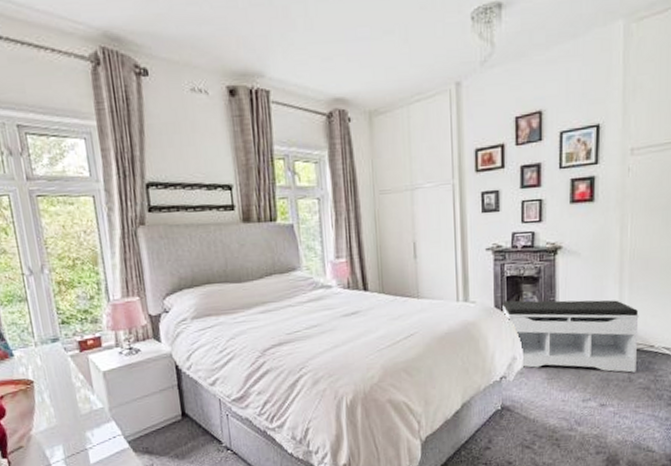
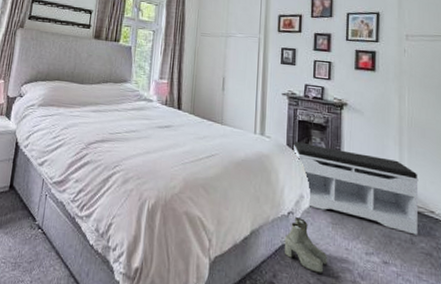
boots: none [498,380,544,430] -> present [284,217,328,273]

